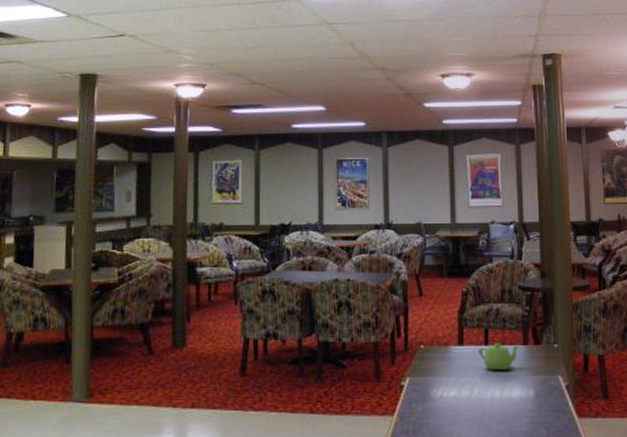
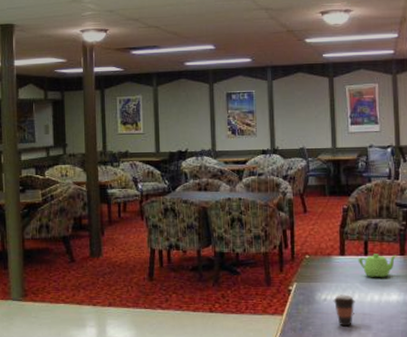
coffee cup: none [450,390,474,428] -> present [333,295,355,327]

